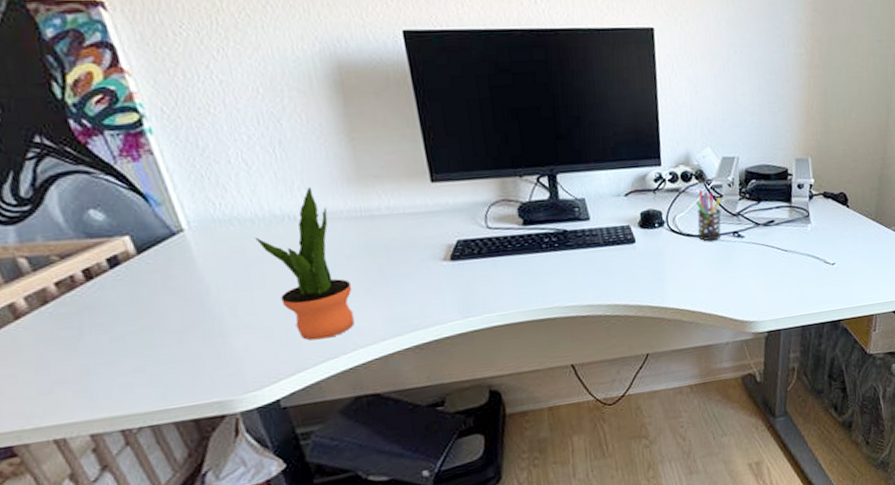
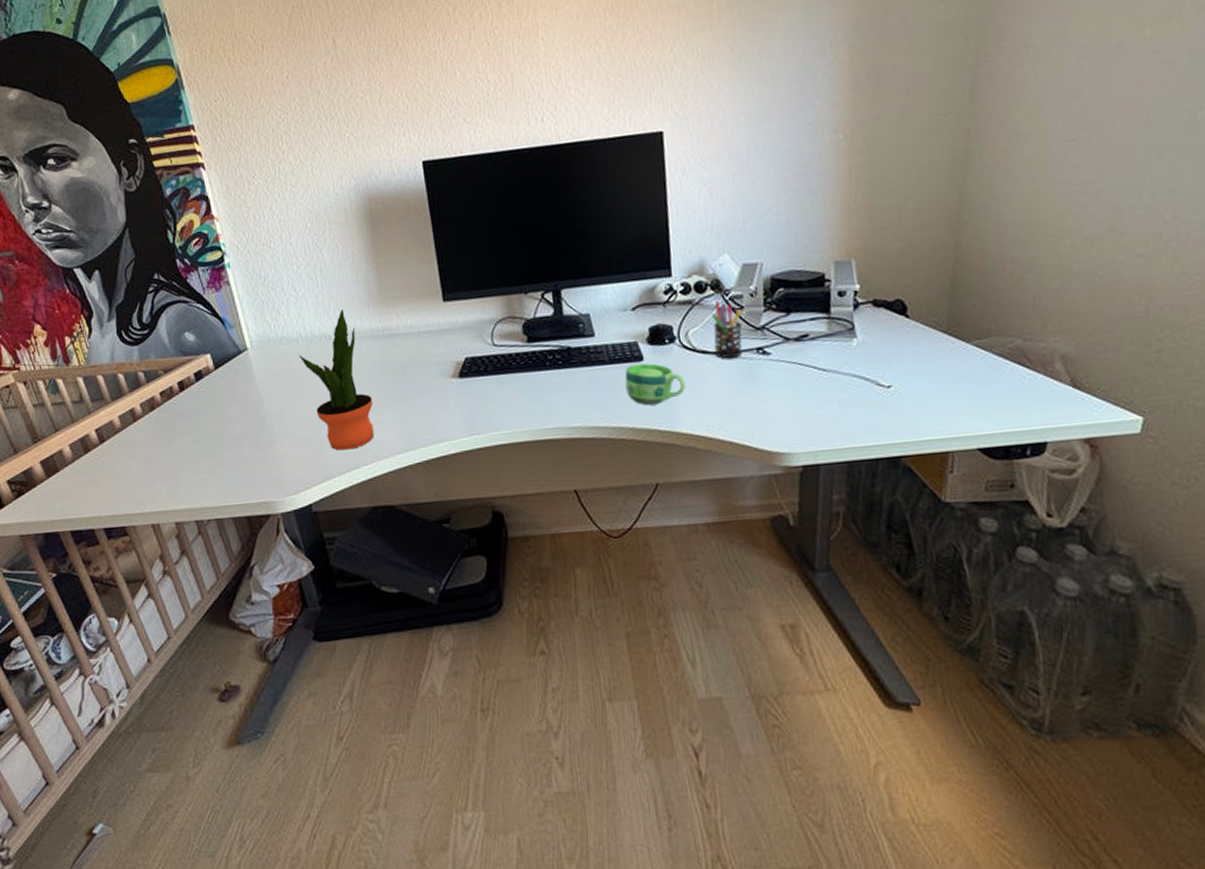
cup: none [618,245,674,284] -> present [625,363,687,406]

